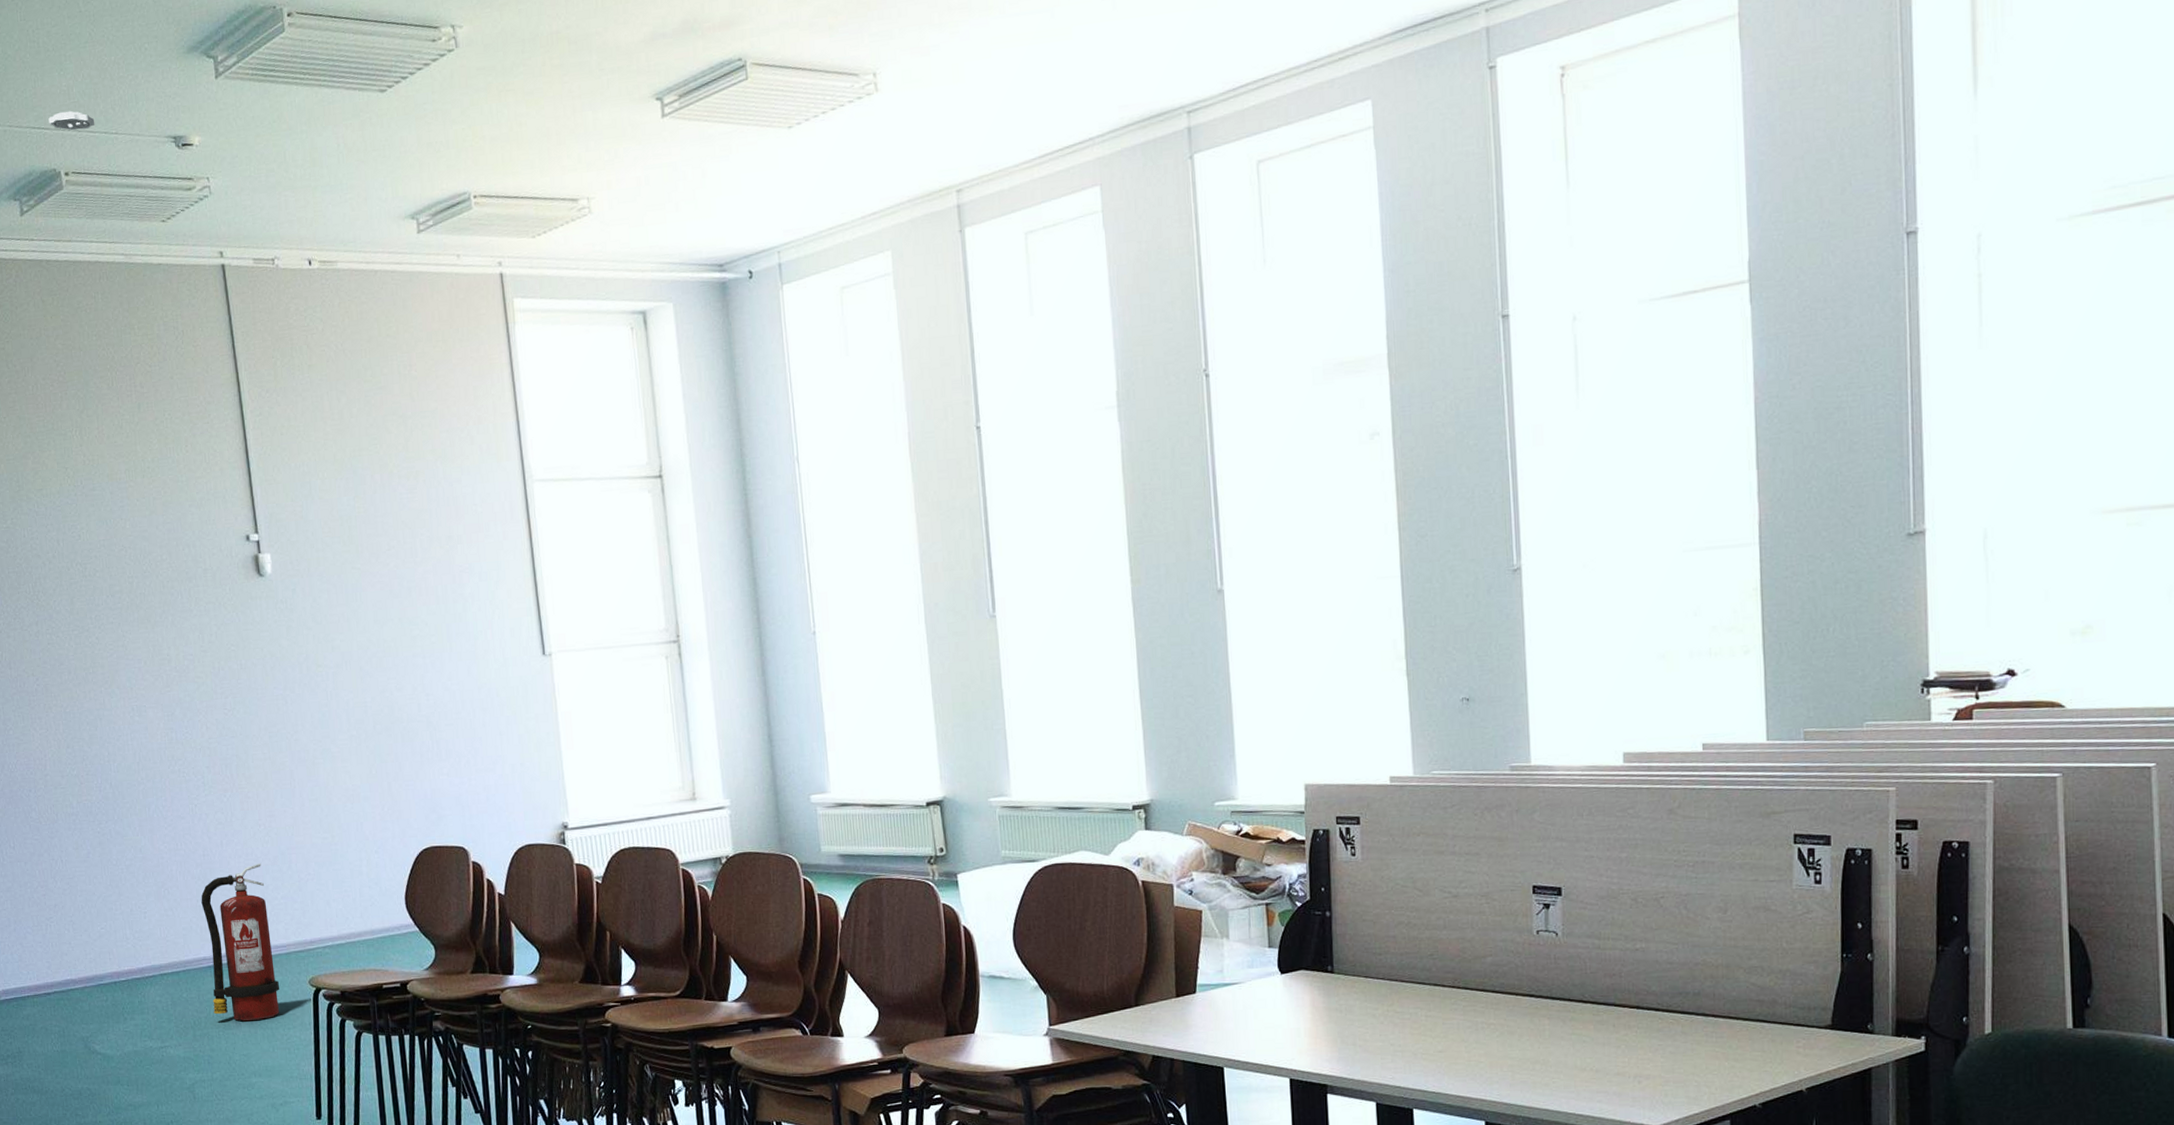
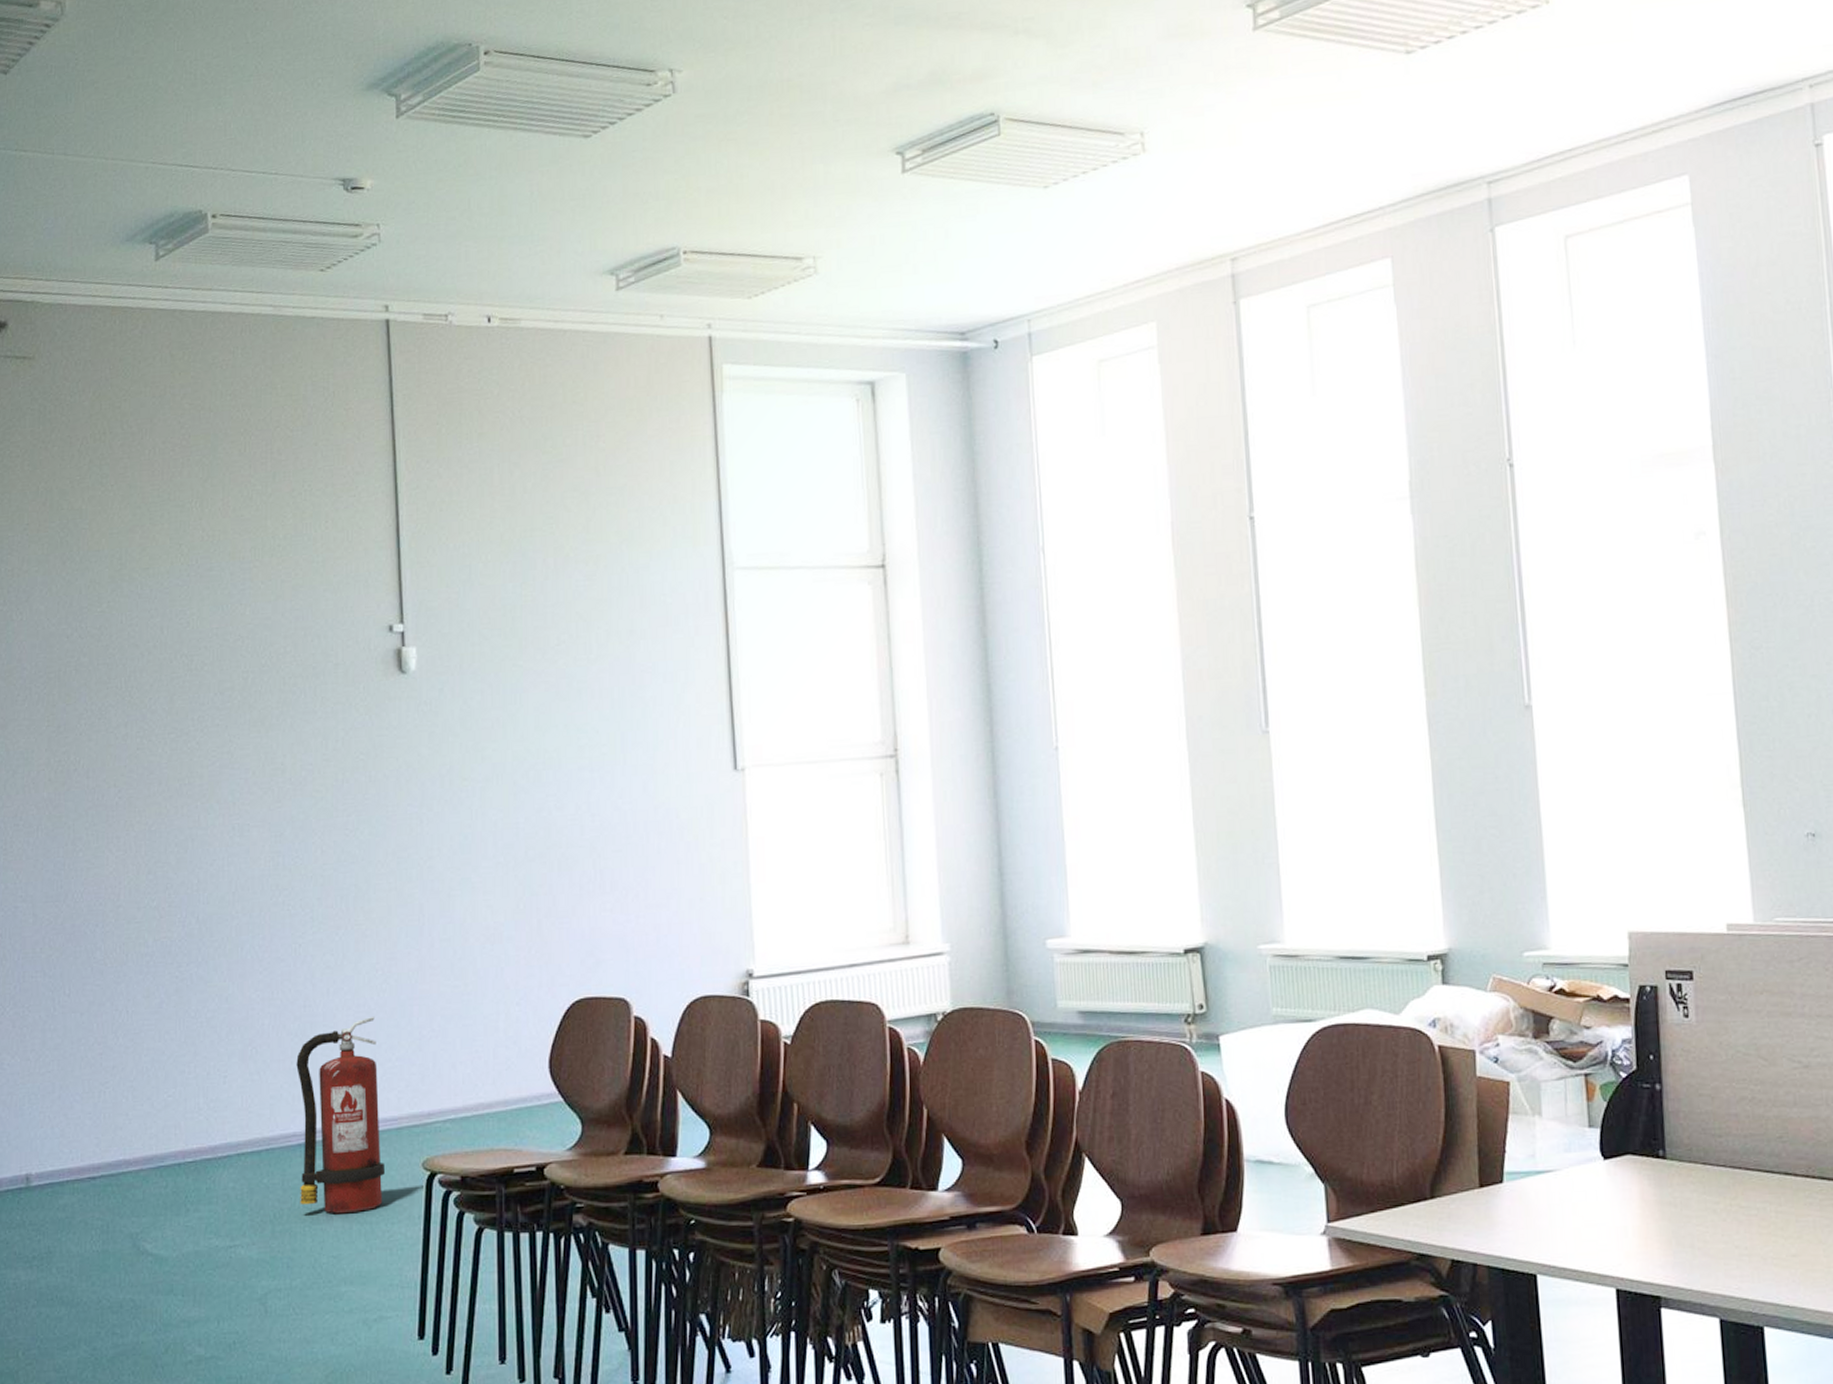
smoke detector: present [48,110,95,131] -> none [199,148,253,170]

